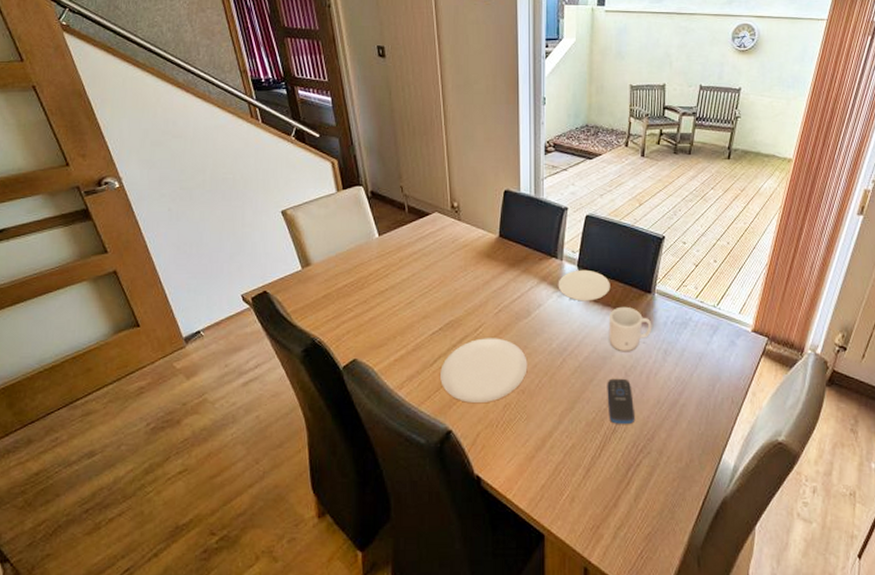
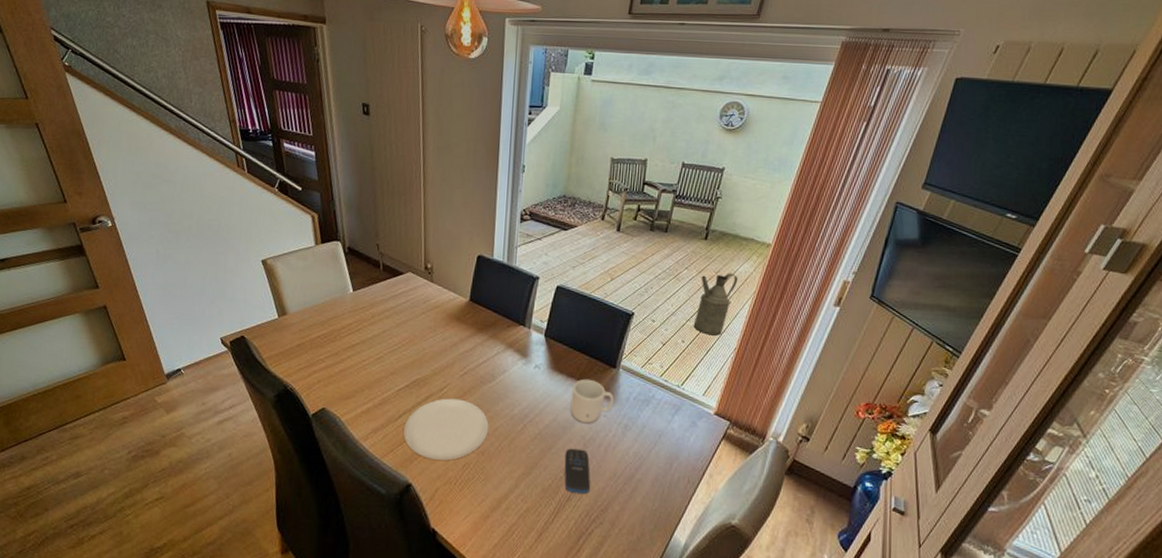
plate: present [558,269,610,301] -> none [524,339,576,371]
watering can: none [724,190,764,253] -> present [693,273,738,336]

